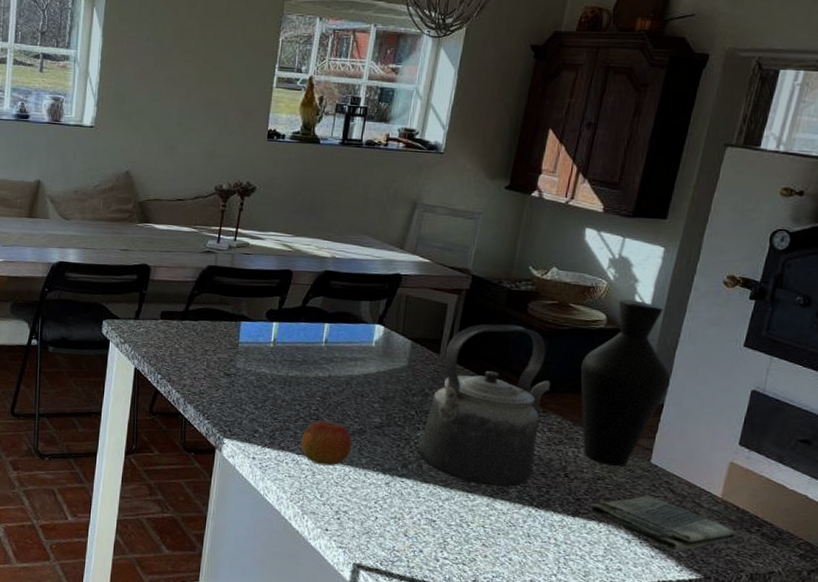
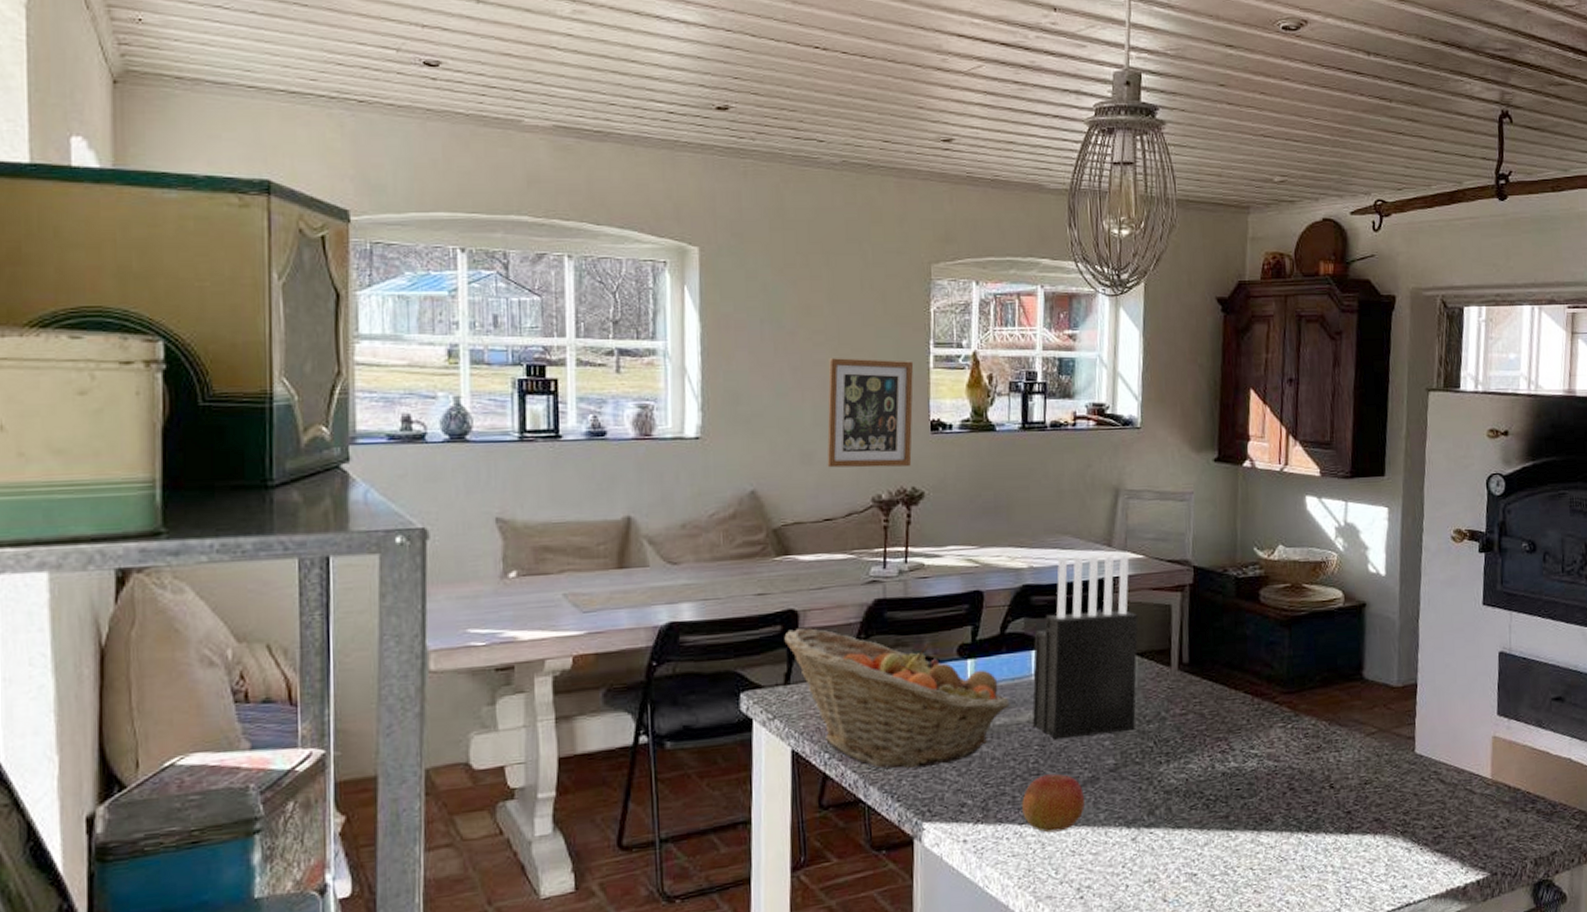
fruit basket: none [138,279,302,399] -> present [784,628,1010,769]
wall art: none [184,73,261,165] -> present [827,358,914,468]
knife block: none [317,253,418,399] -> present [1032,555,1139,740]
kettle: present [419,324,551,487] -> none [1164,618,1298,818]
vase: present [580,299,671,466] -> none [1326,570,1420,765]
dish towel: present [589,494,737,552] -> none [1361,790,1514,852]

